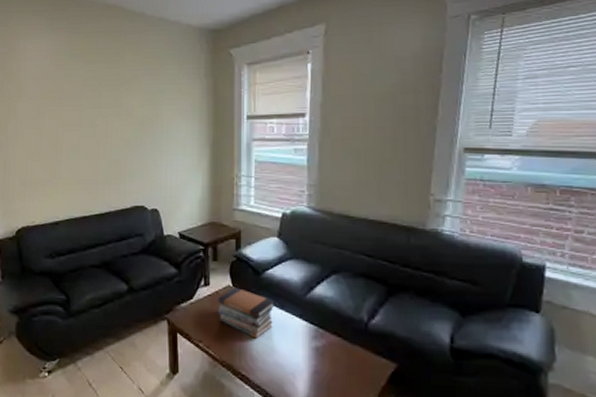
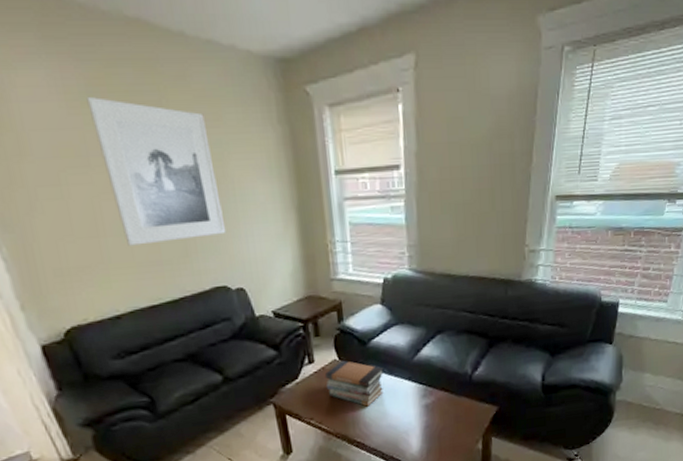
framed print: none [69,57,151,167] -> present [86,96,227,246]

